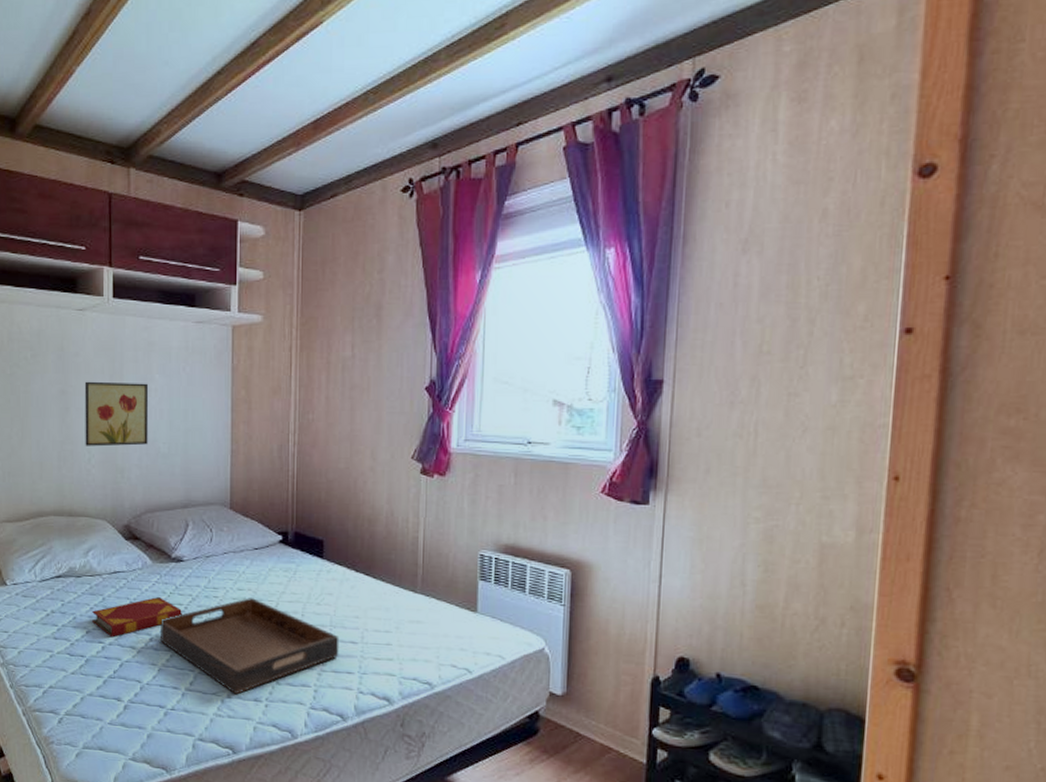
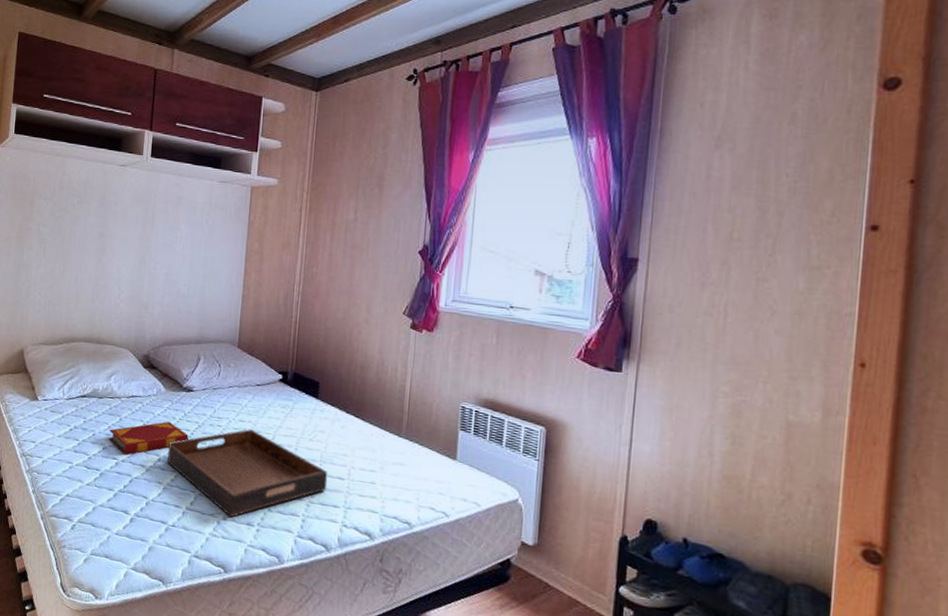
wall art: present [84,381,149,447] -> none [116,227,175,285]

